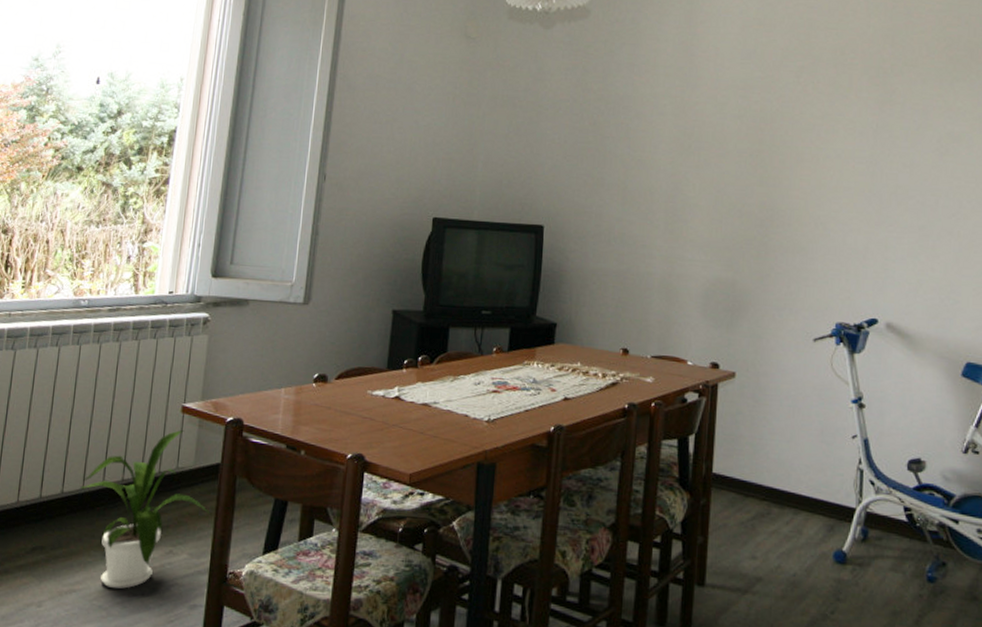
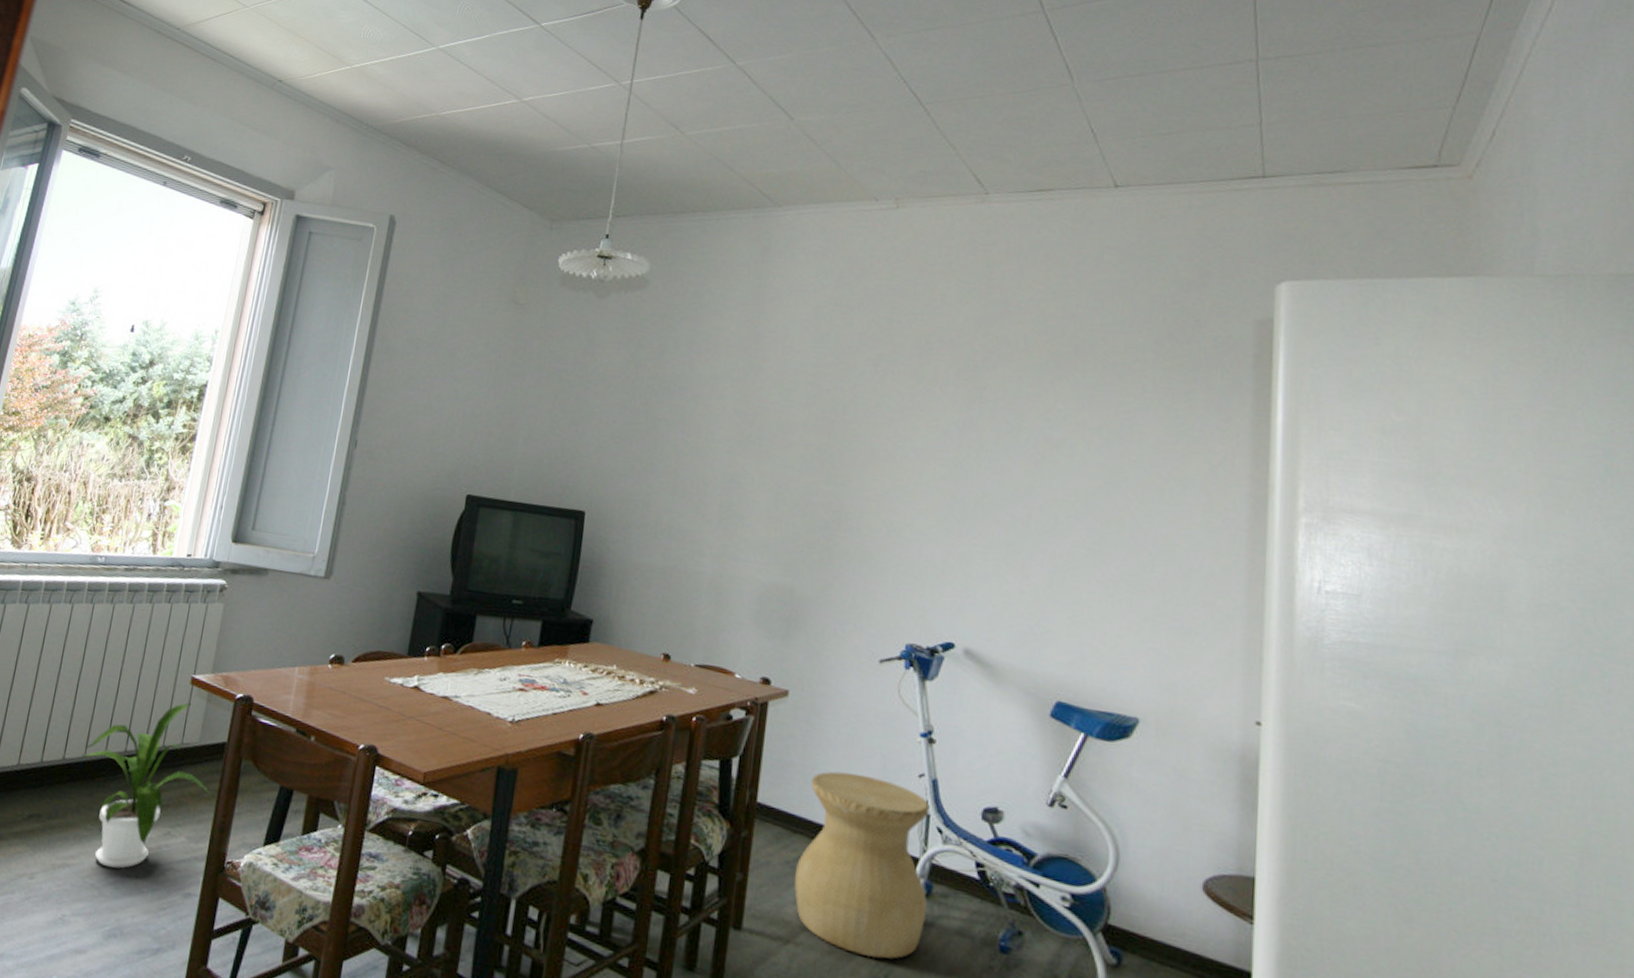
side table: none [748,439,864,598] -> present [793,771,930,959]

